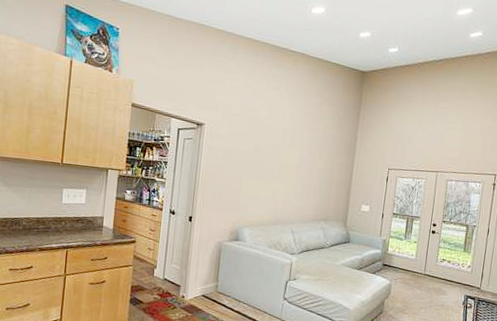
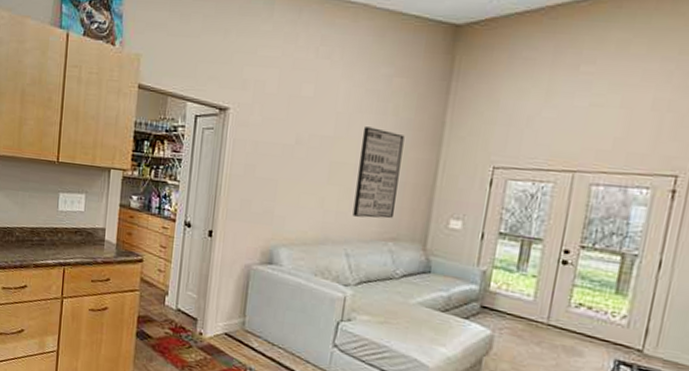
wall art: none [296,140,331,205] -> present [352,127,405,219]

